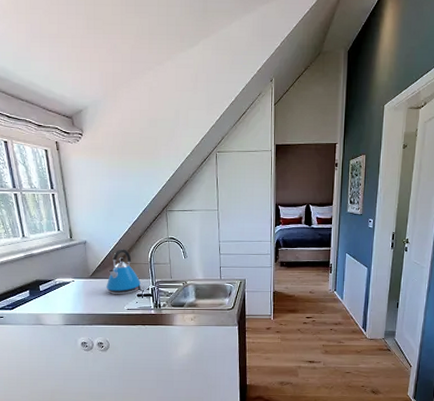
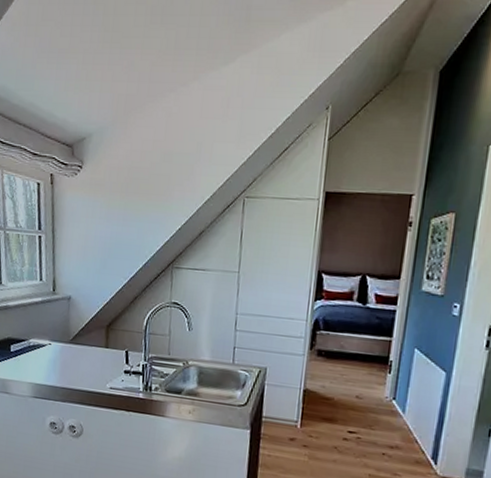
kettle: present [106,249,141,295] -> none [87,310,130,369]

